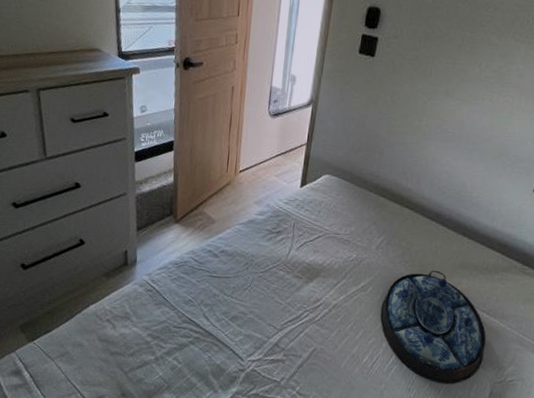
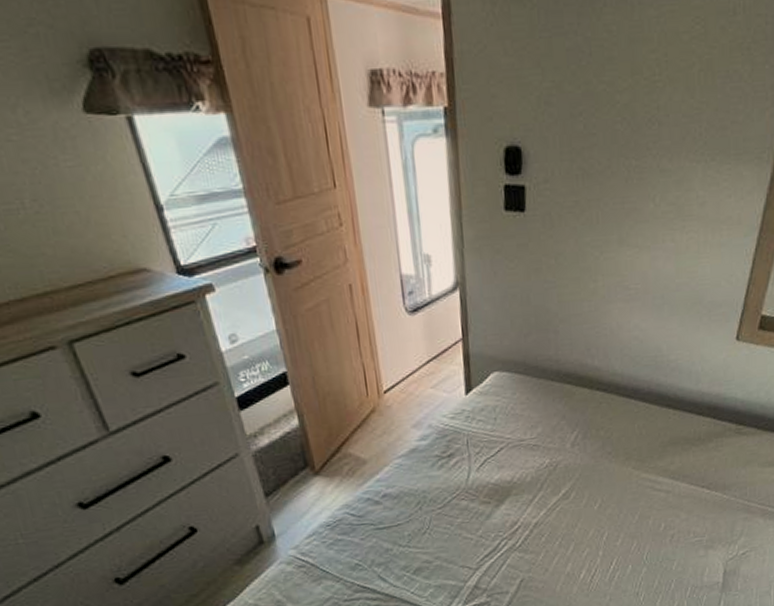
serving tray: present [380,270,487,385] -> none [589,454,711,578]

